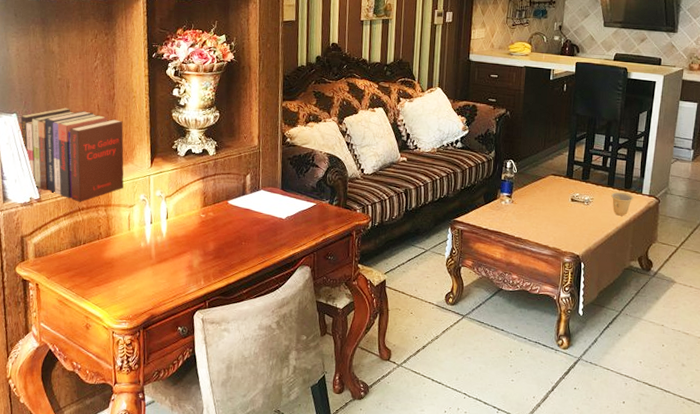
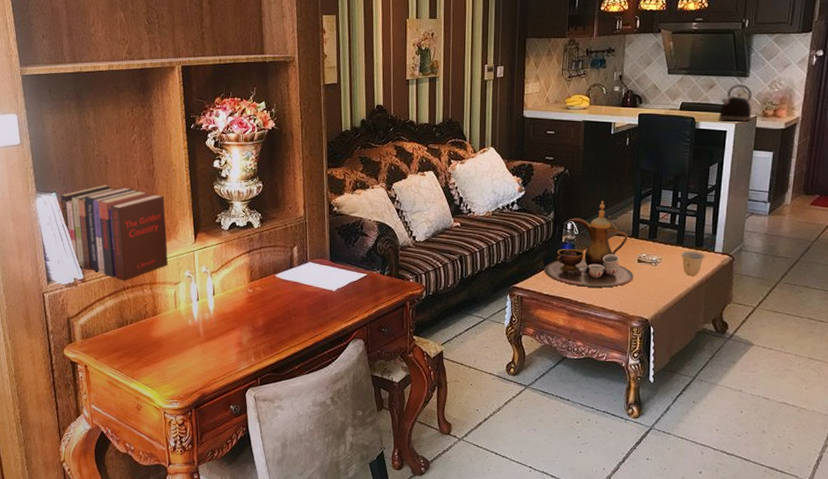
tea set: none [484,142,567,224] -> present [544,201,633,288]
kettle: none [648,39,680,74] -> present [718,84,753,122]

